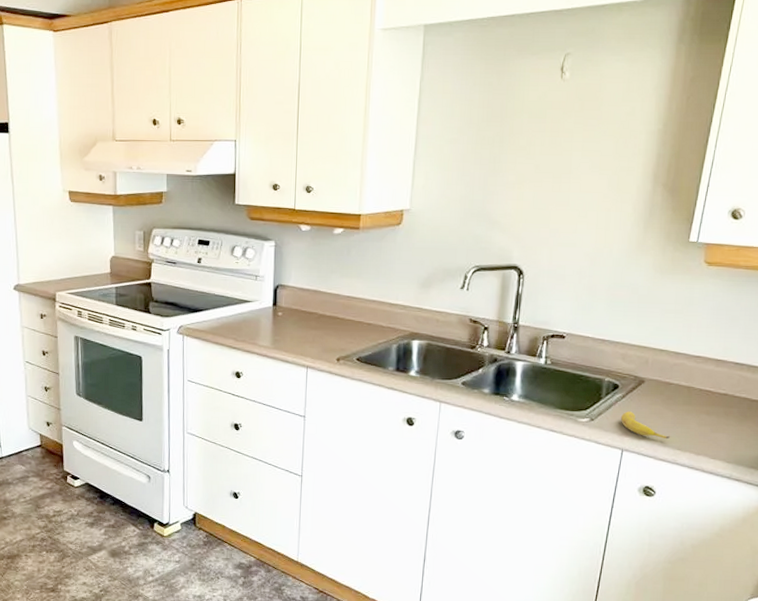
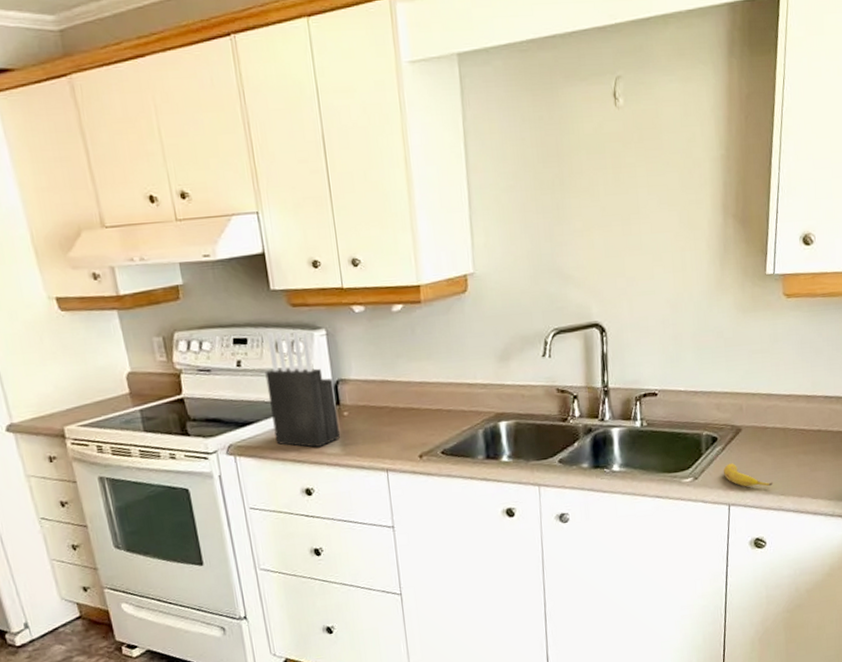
knife block: none [218,238,274,338] -> present [265,331,340,447]

